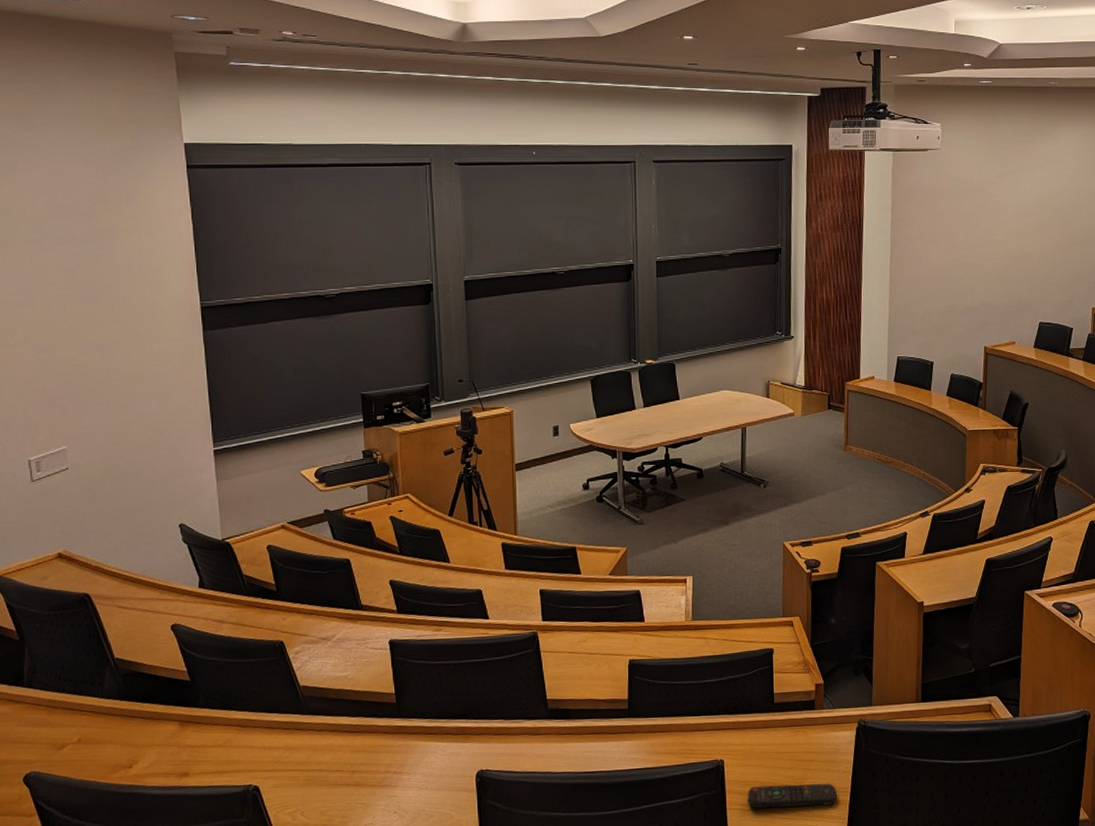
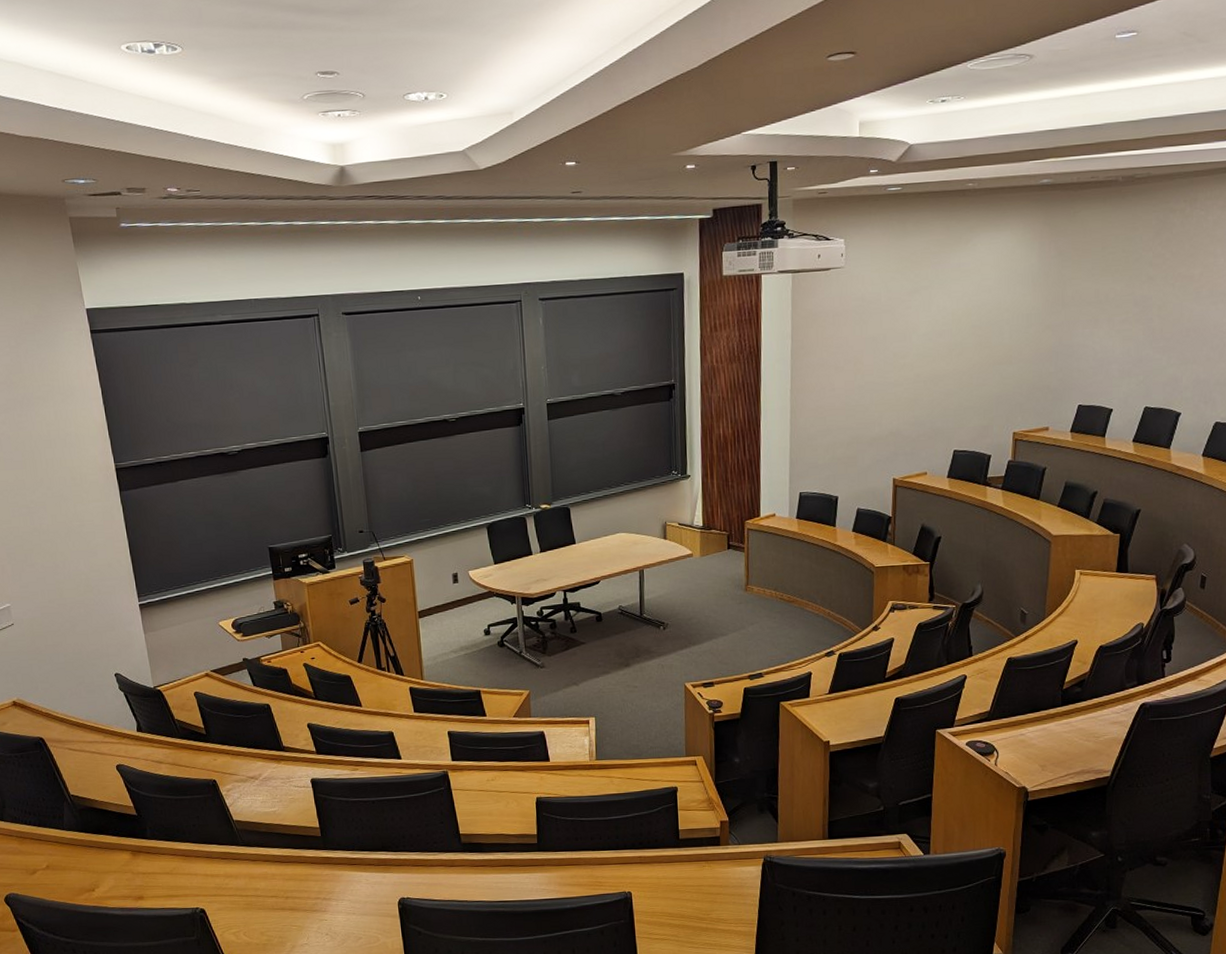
remote control: present [747,783,837,809] -> none [655,915,744,938]

